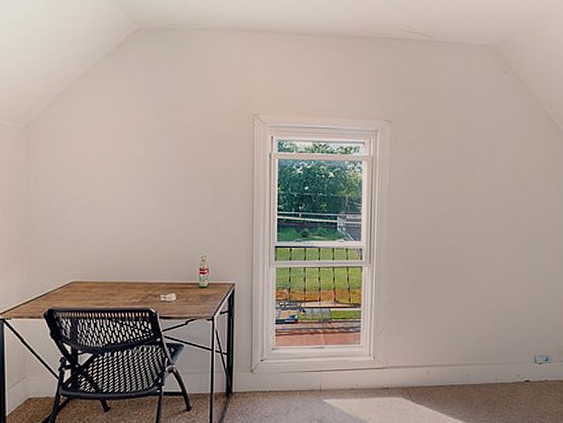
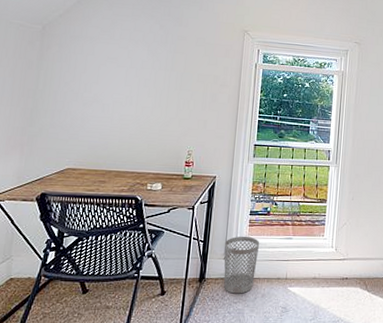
wastebasket: none [250,346,289,408] -> present [224,236,260,294]

